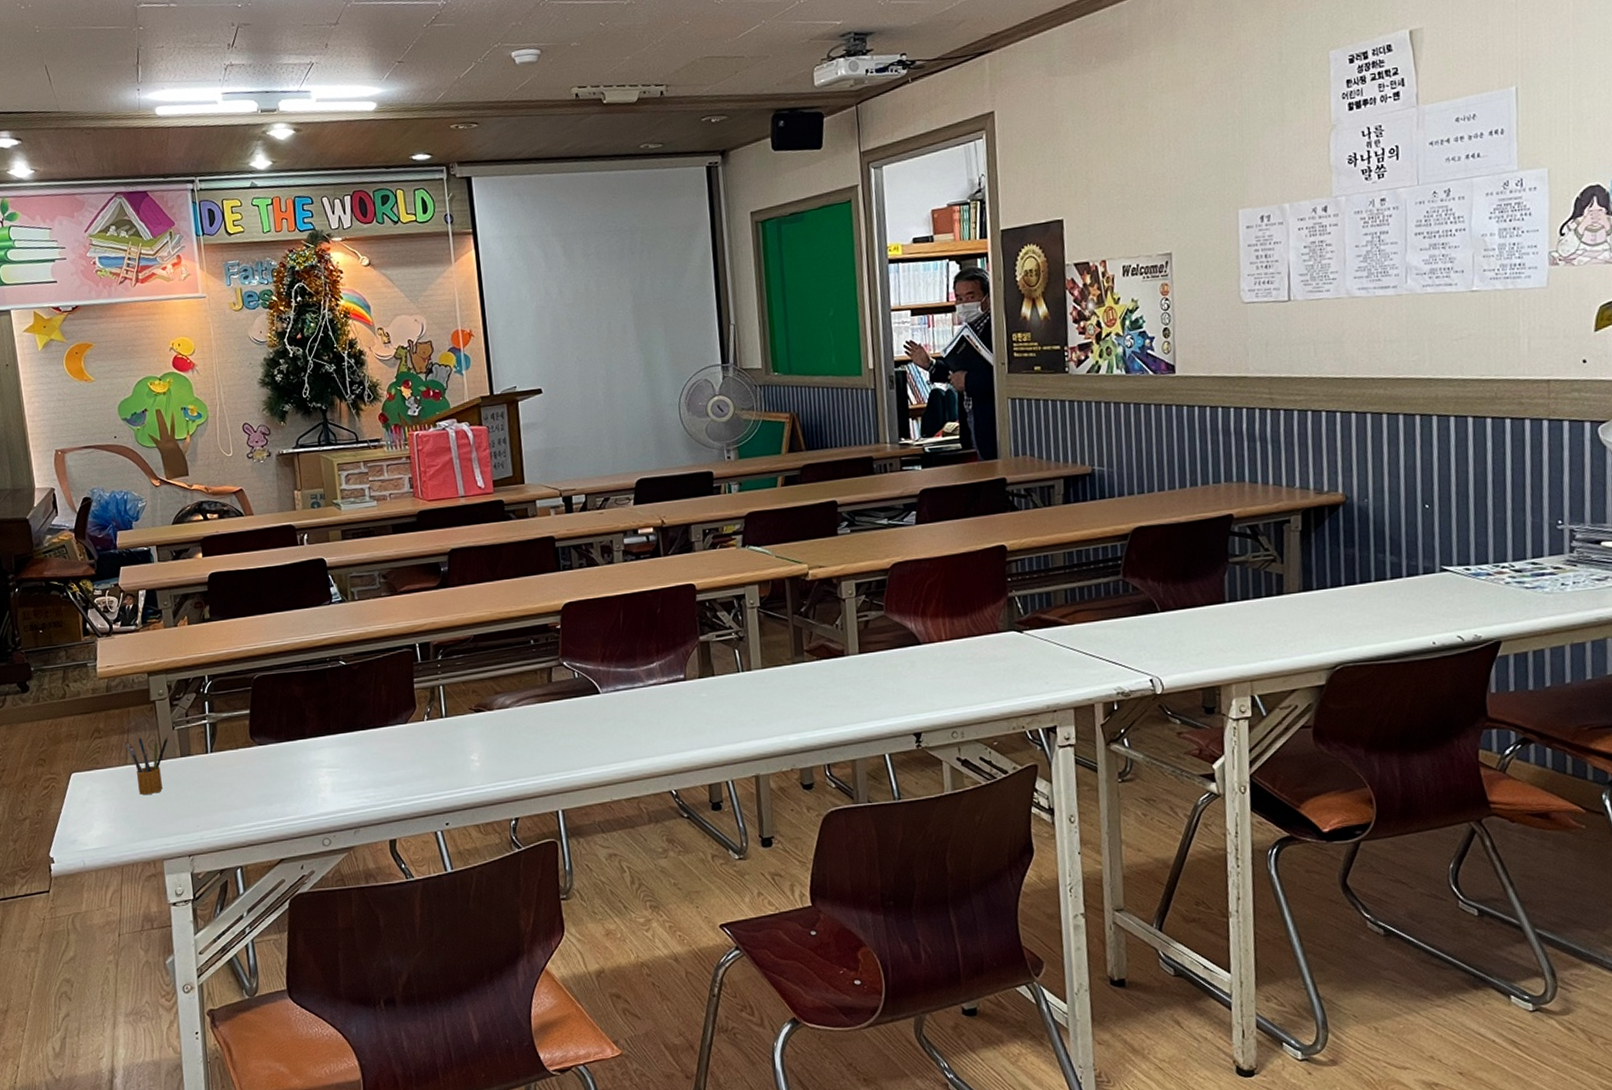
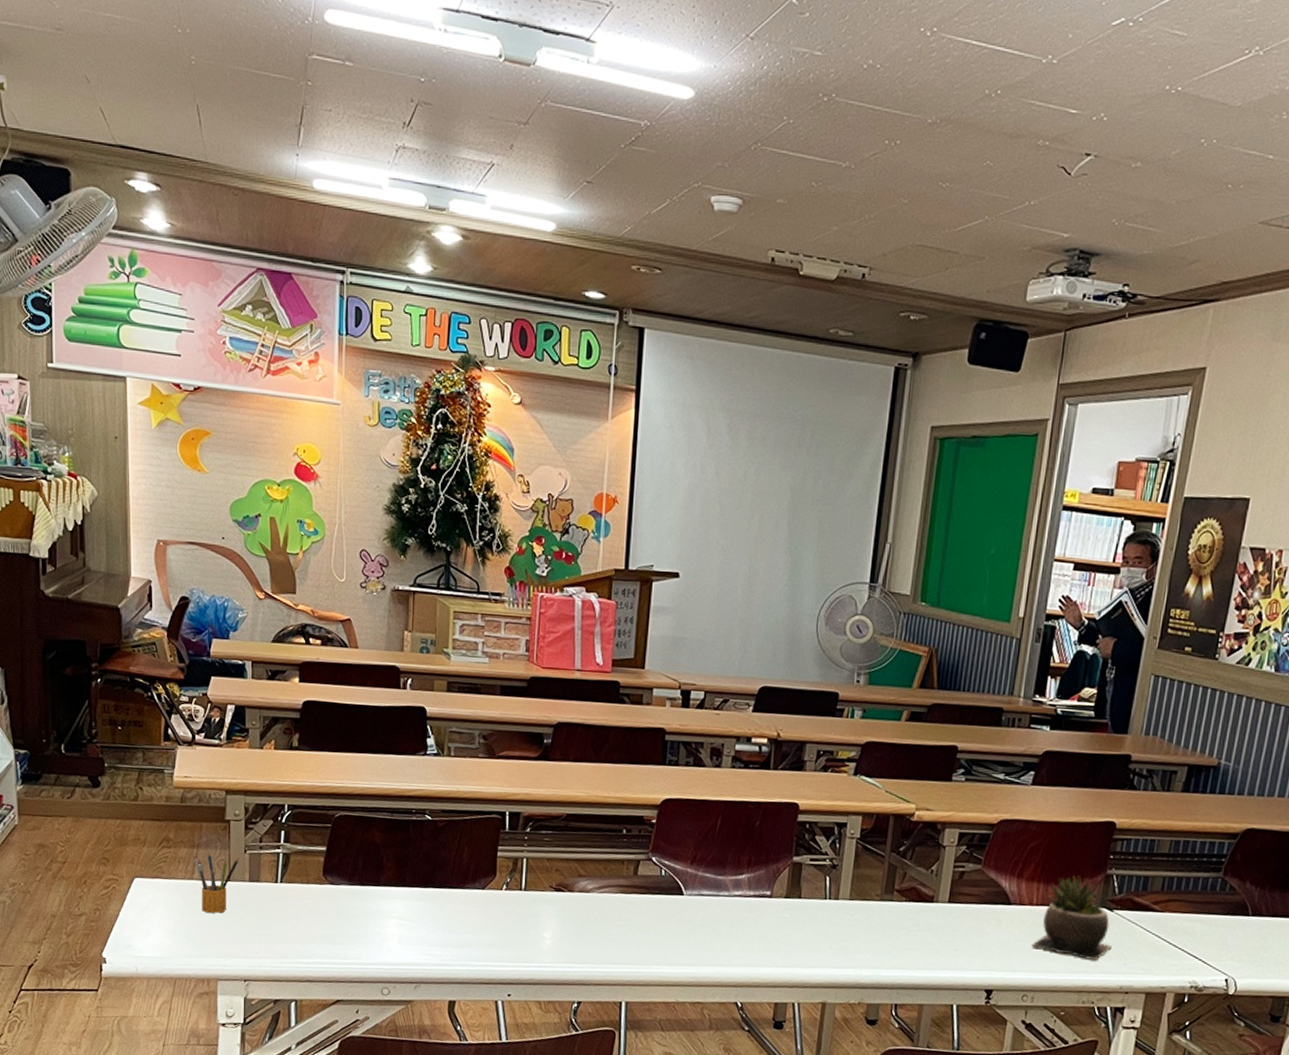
succulent plant: none [950,603,1030,686] -> present [1031,875,1113,961]

